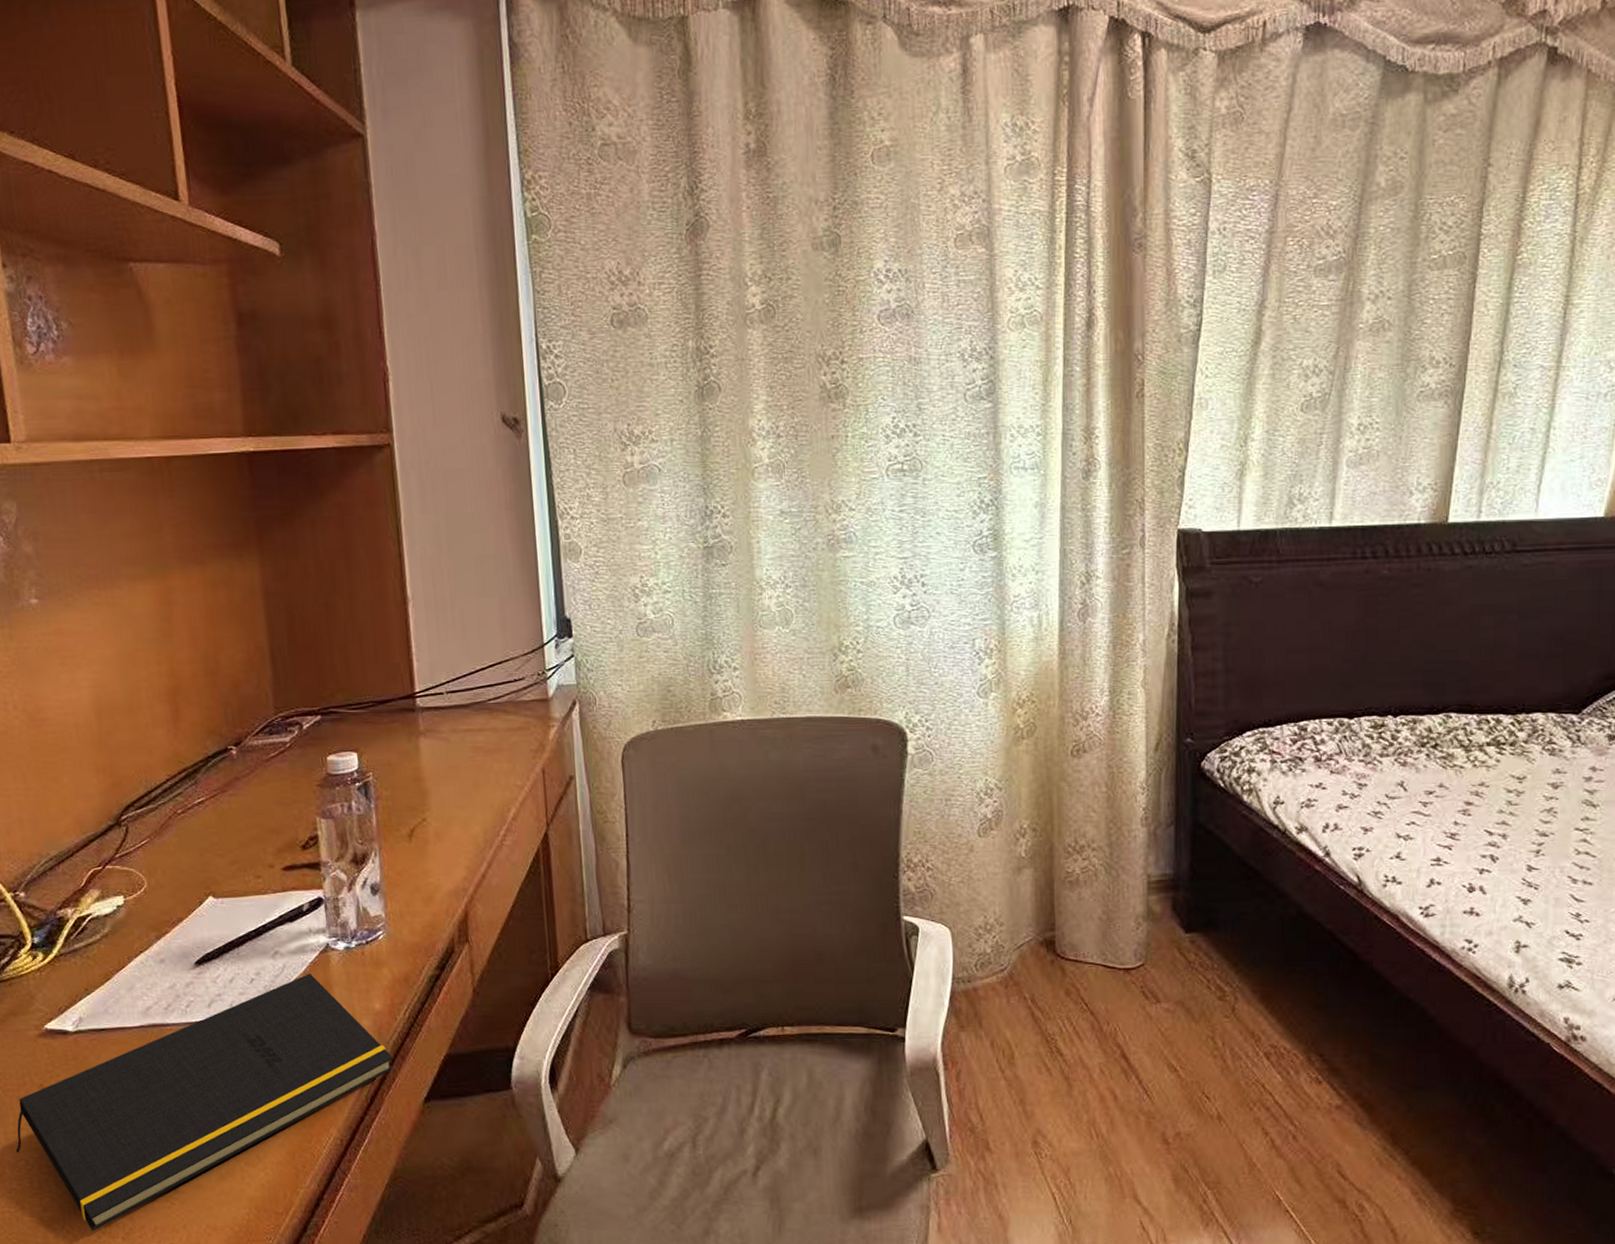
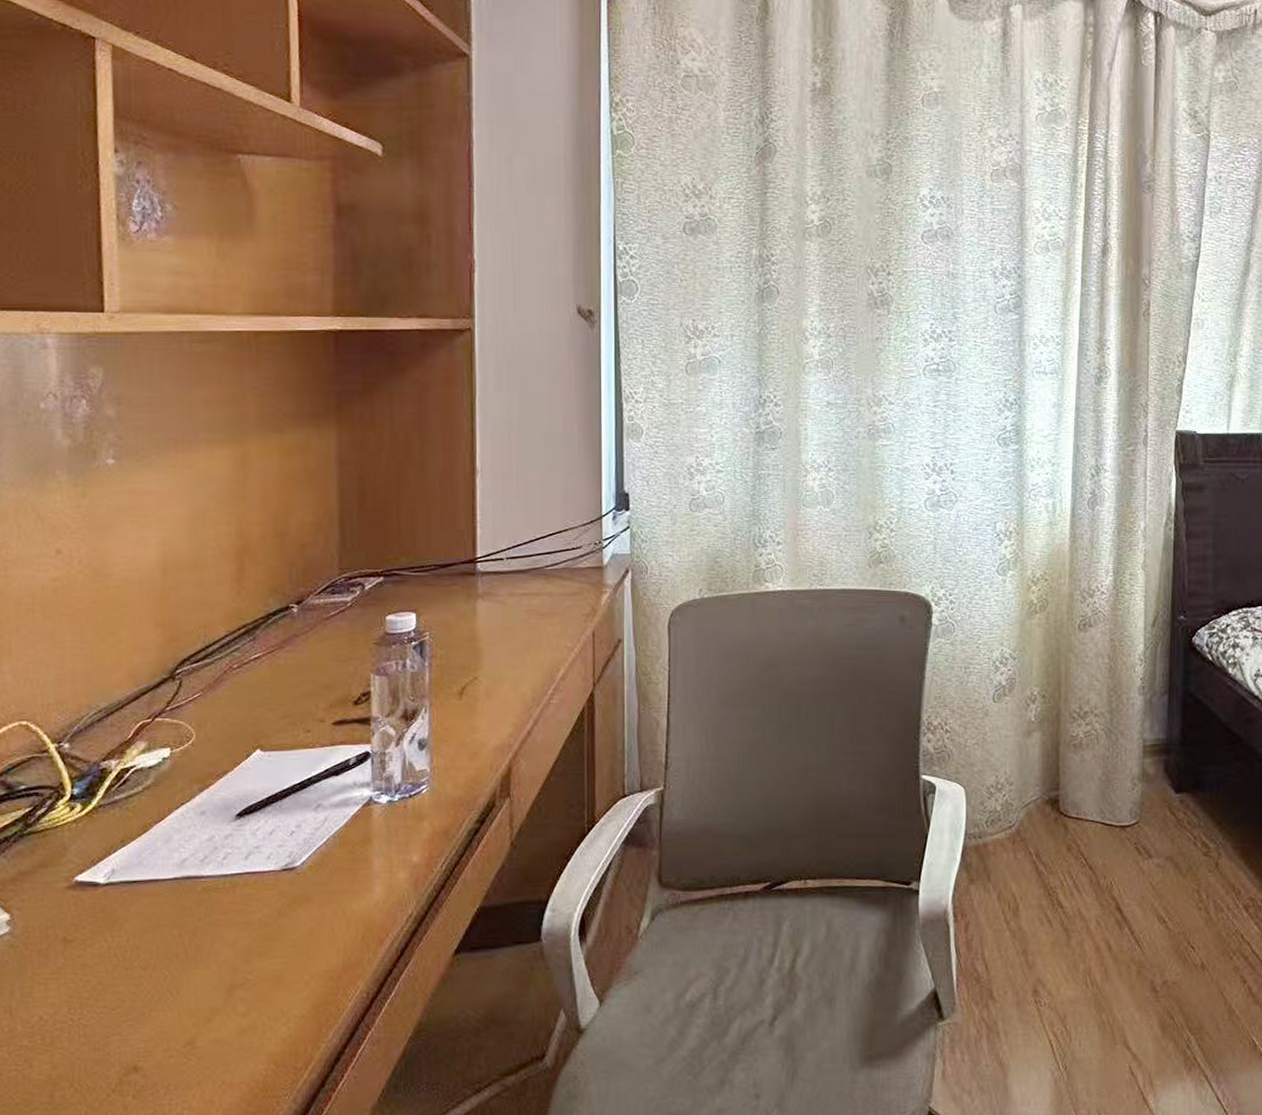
notepad: present [16,974,393,1232] -> none [31,827,427,1090]

